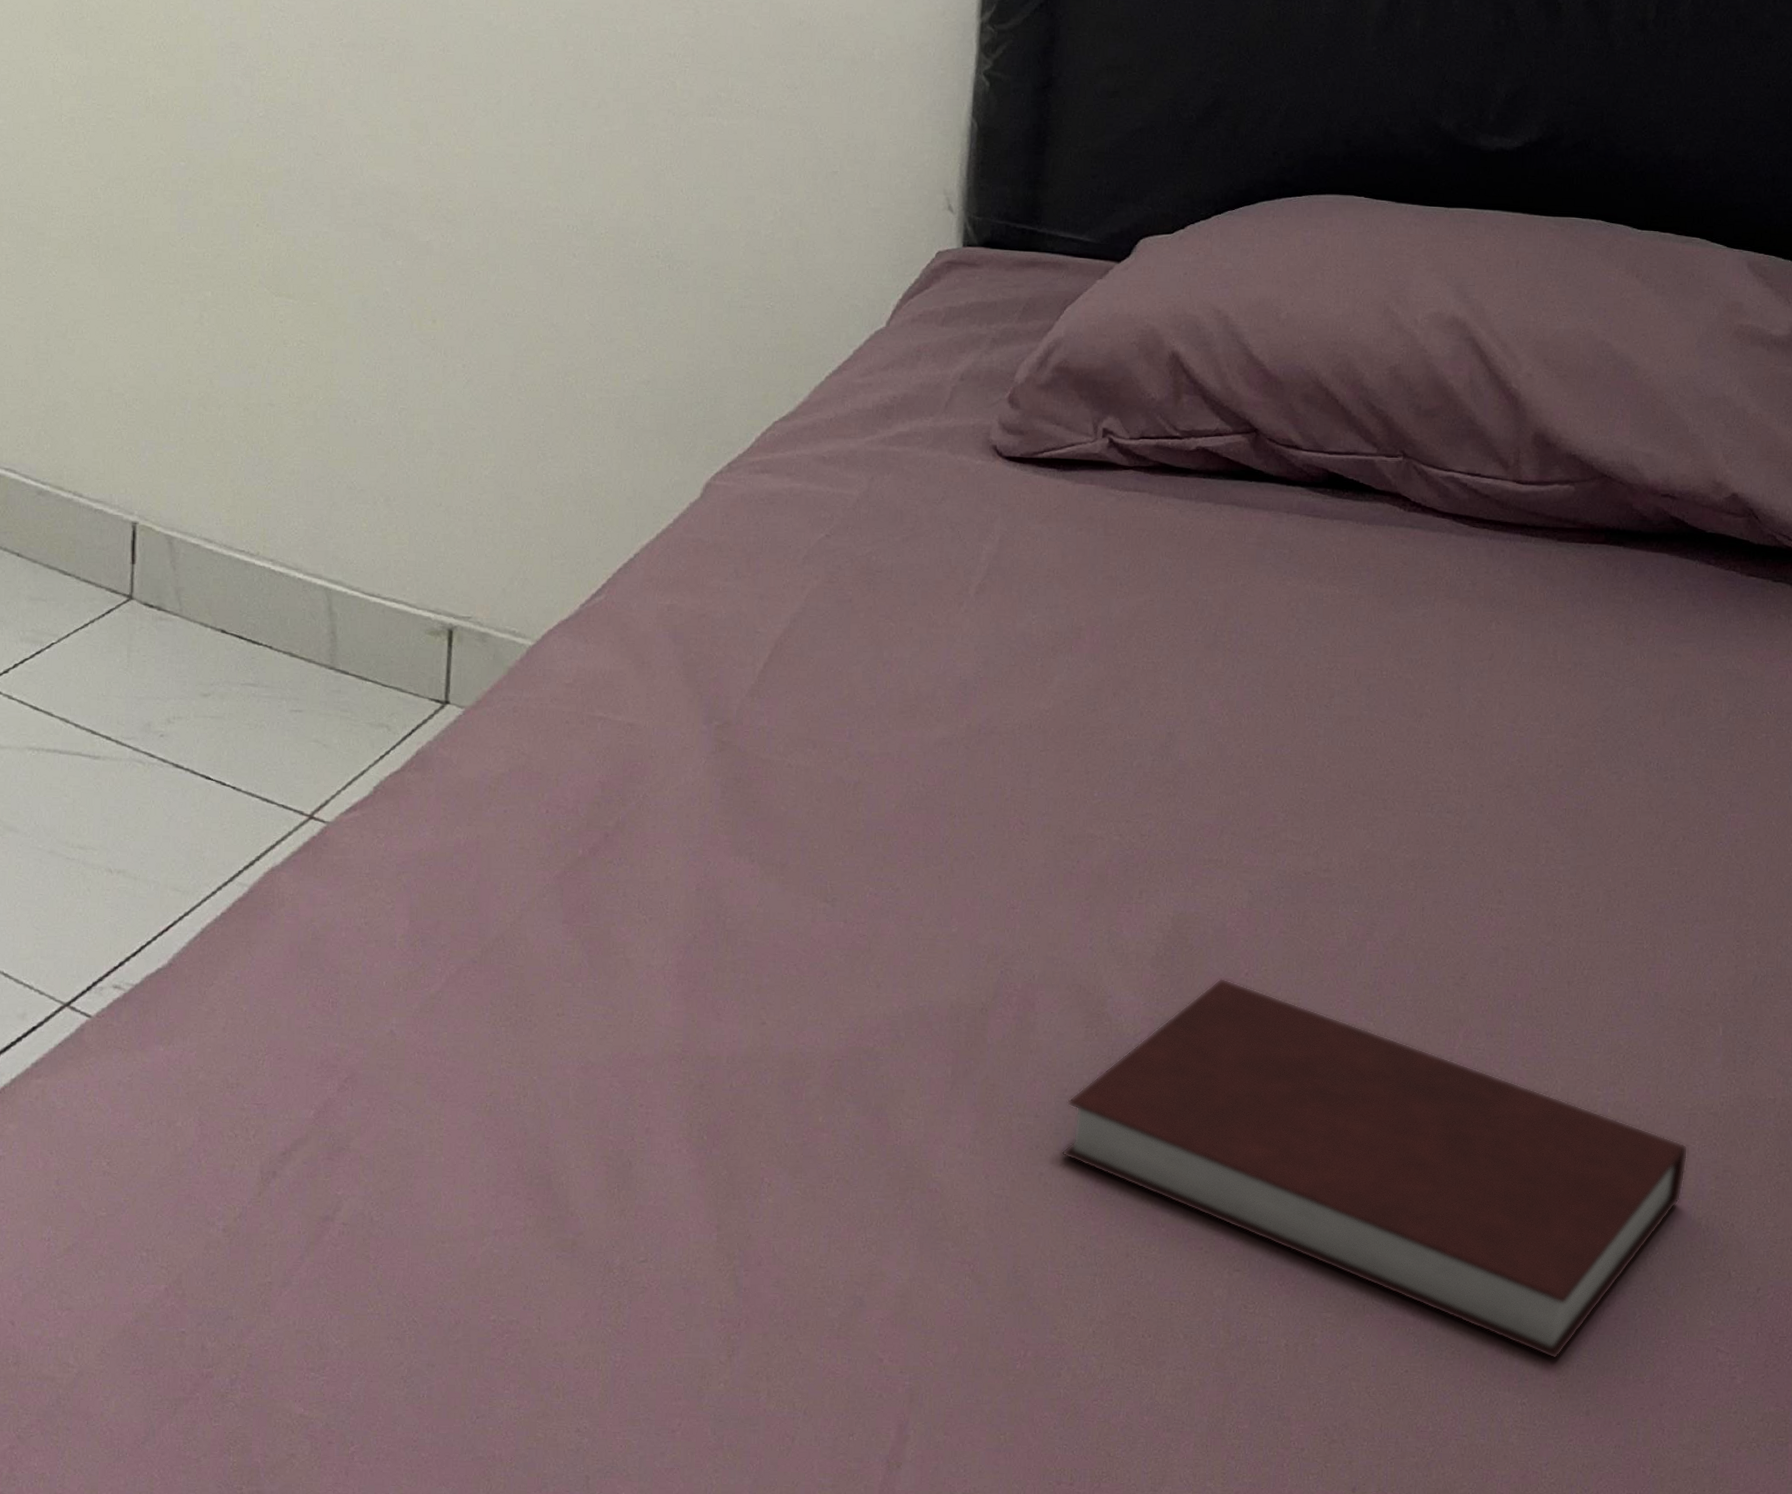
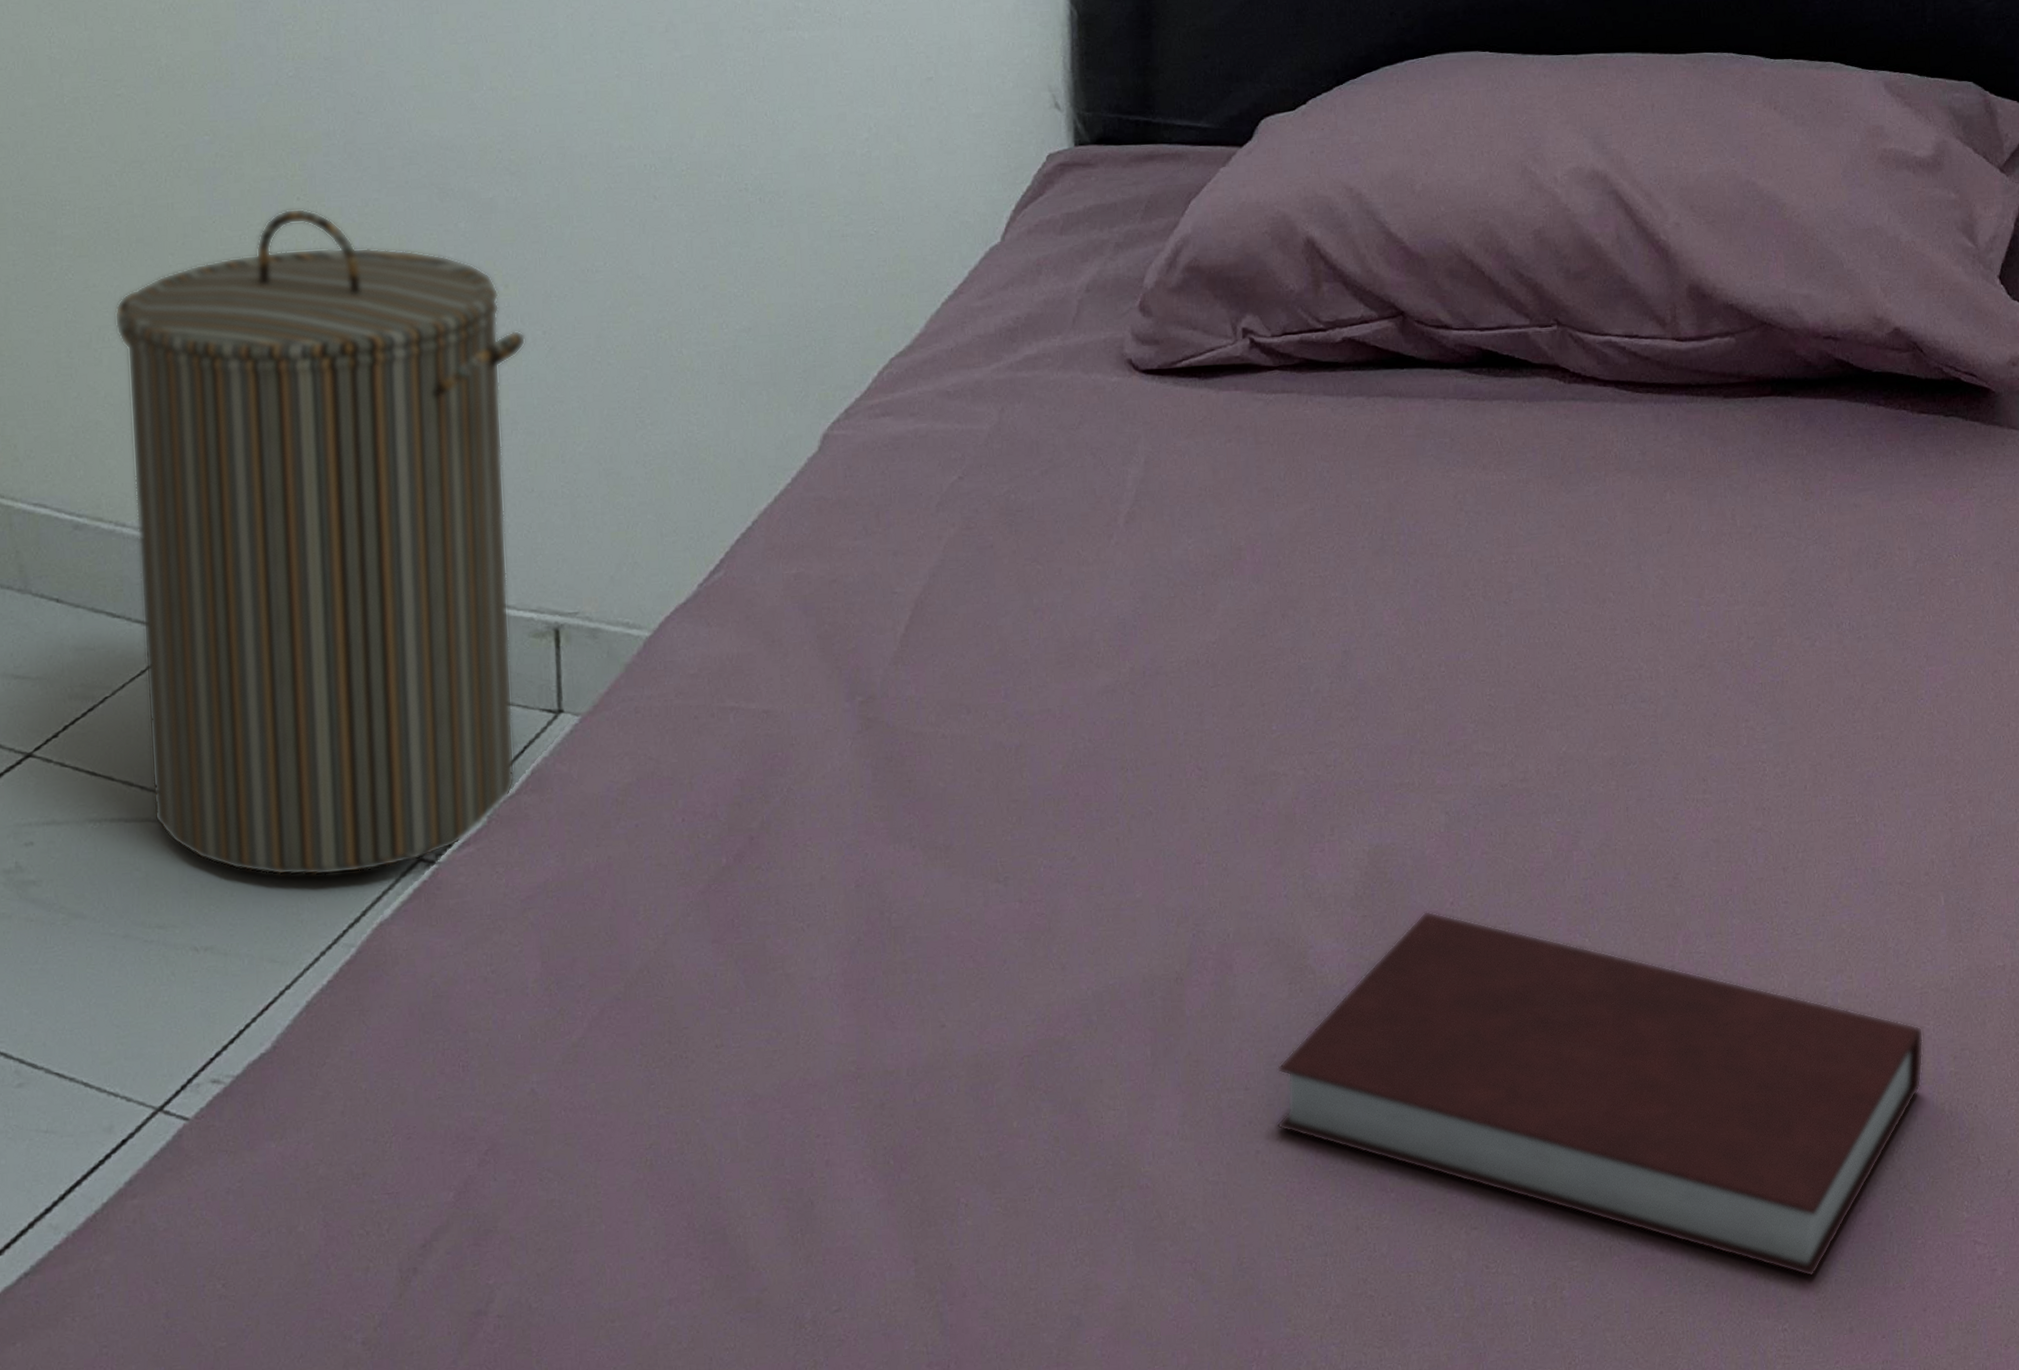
laundry hamper: none [84,233,447,822] -> present [114,208,526,876]

